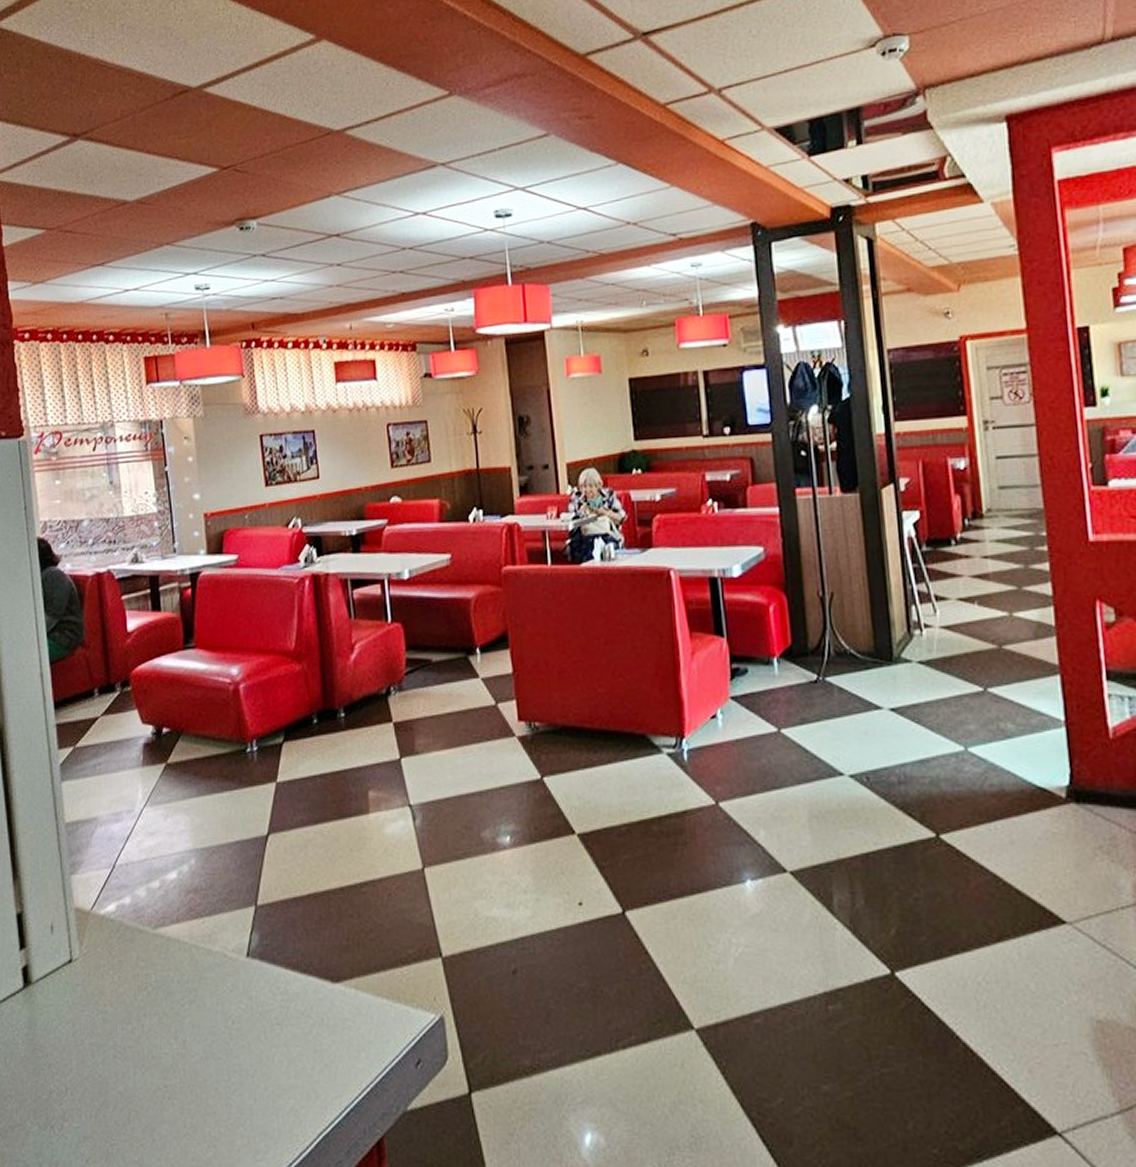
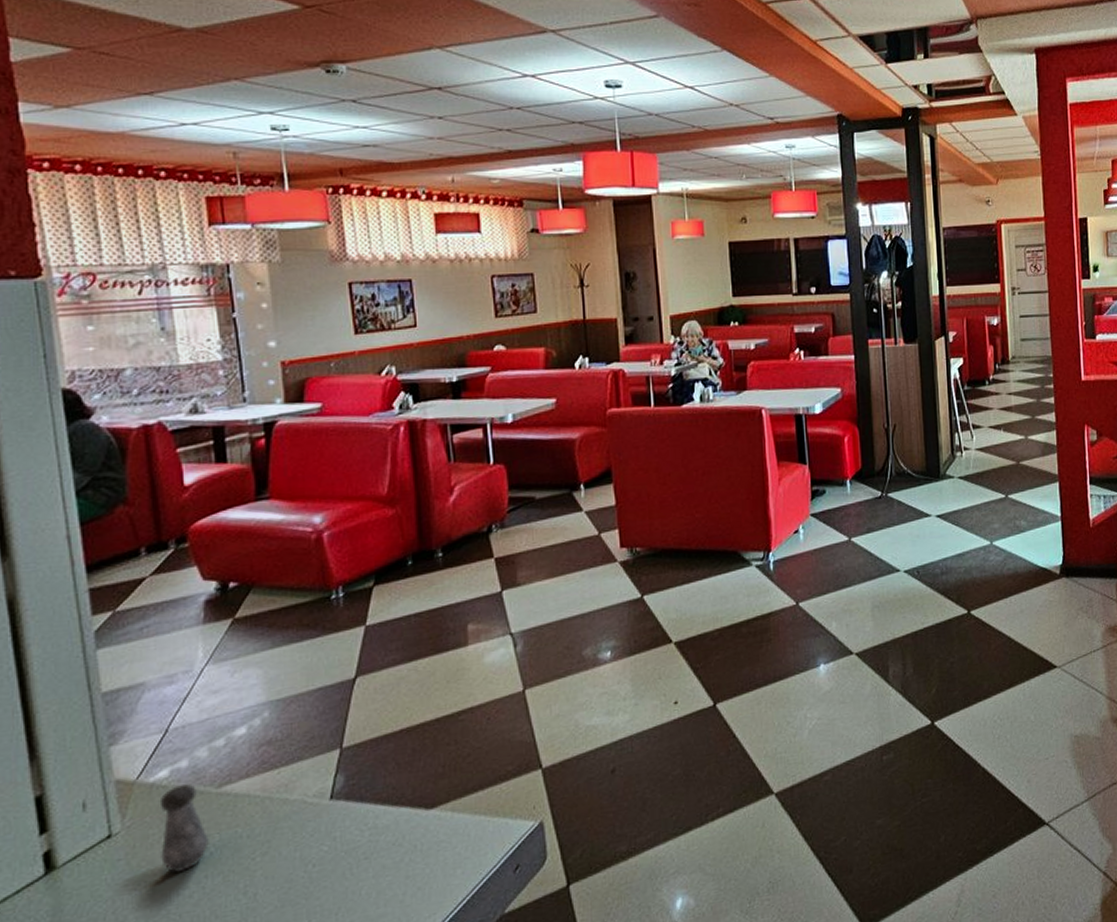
salt shaker: none [108,921,147,1006] -> present [159,784,209,873]

